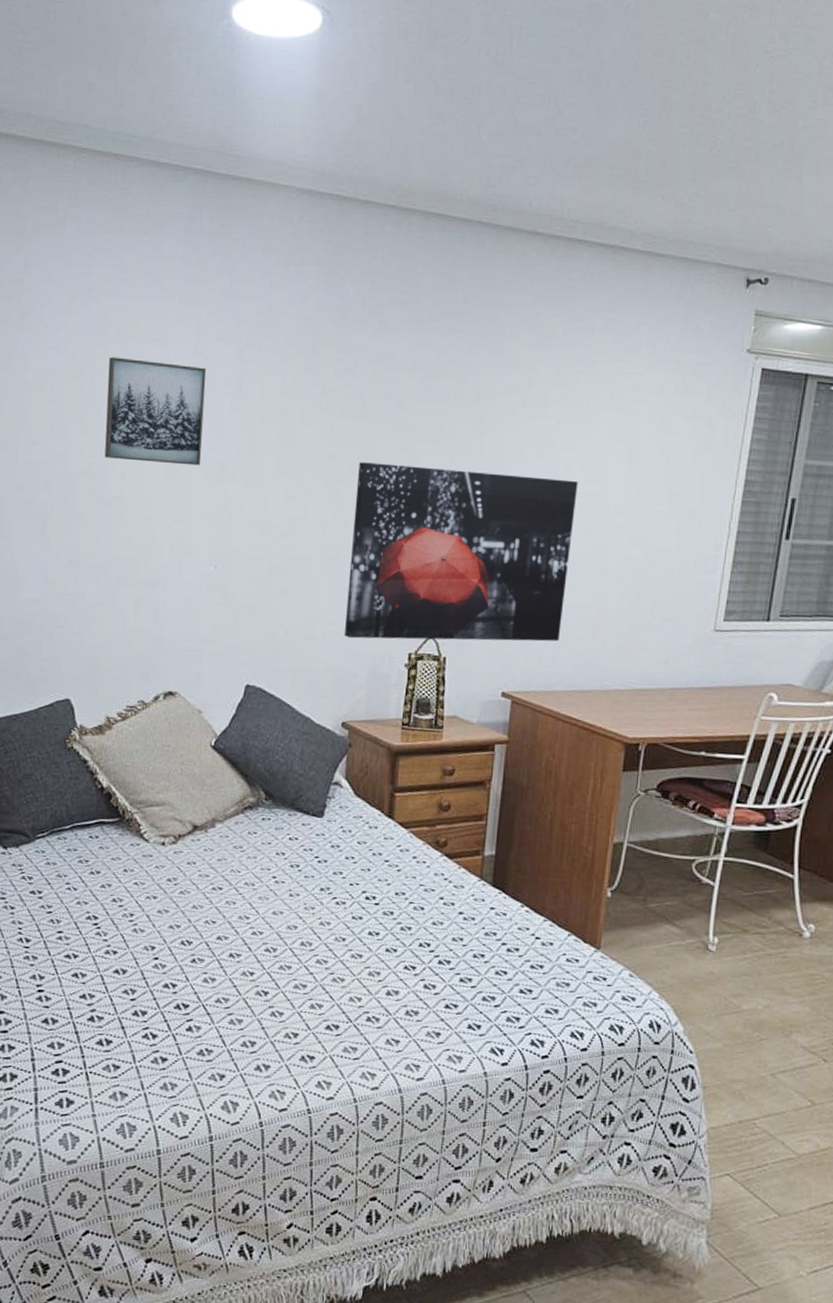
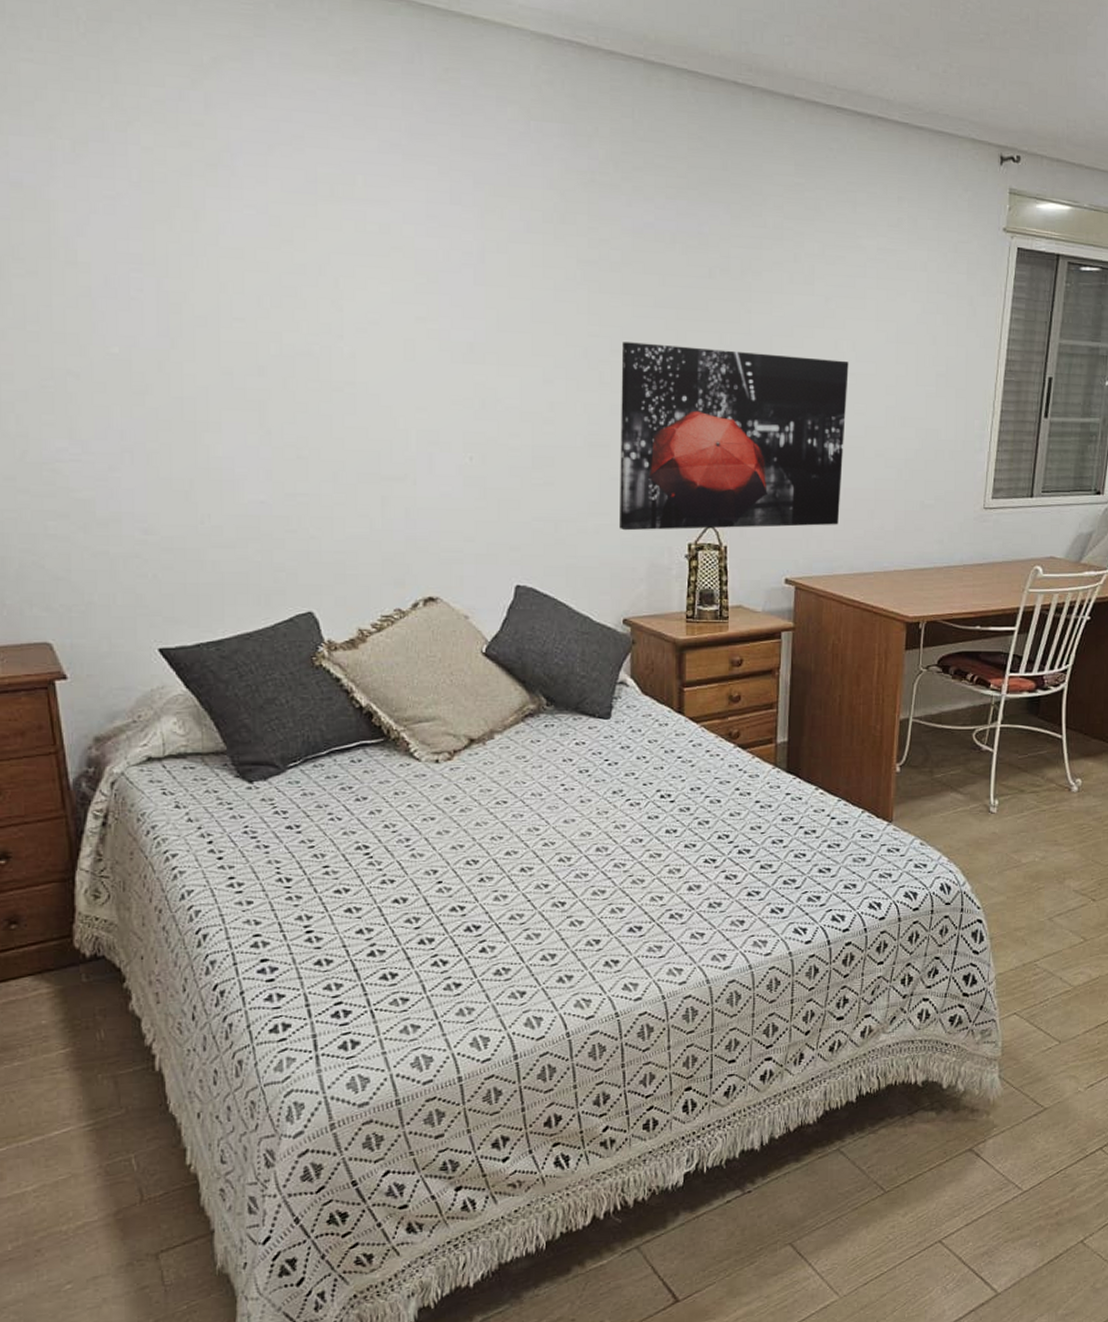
wall art: present [104,357,207,466] -> none [324,219,445,346]

